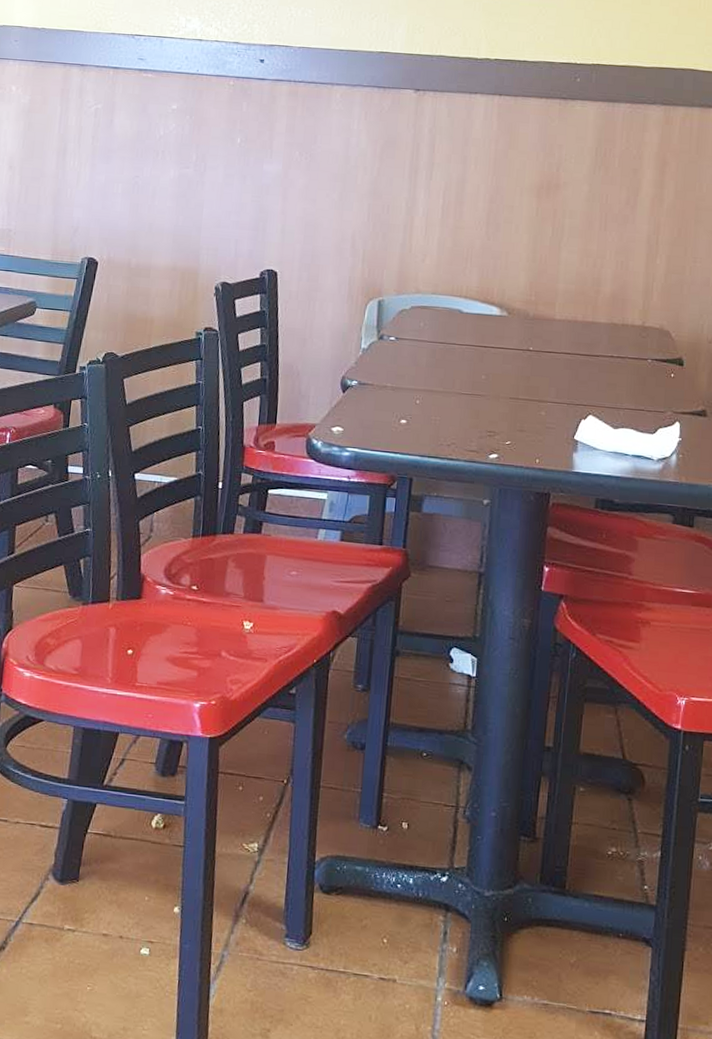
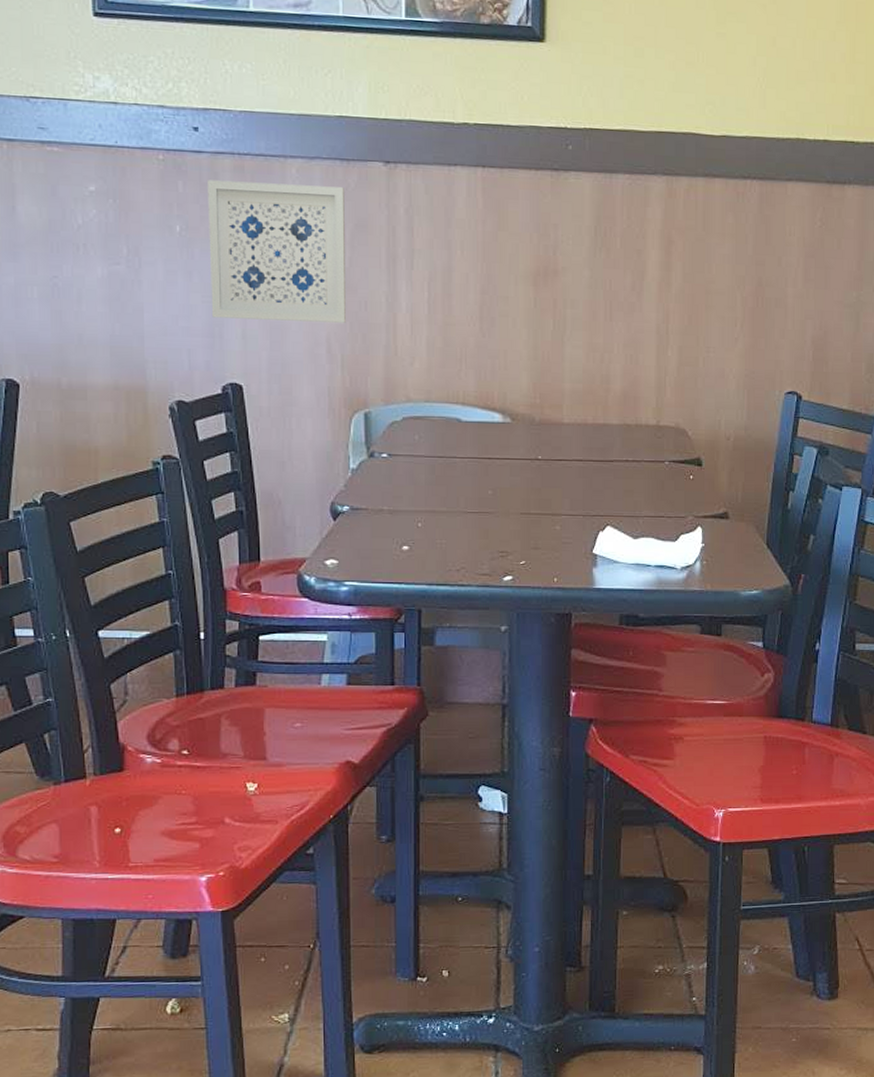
wall art: none [258,102,379,224] -> present [206,180,347,324]

